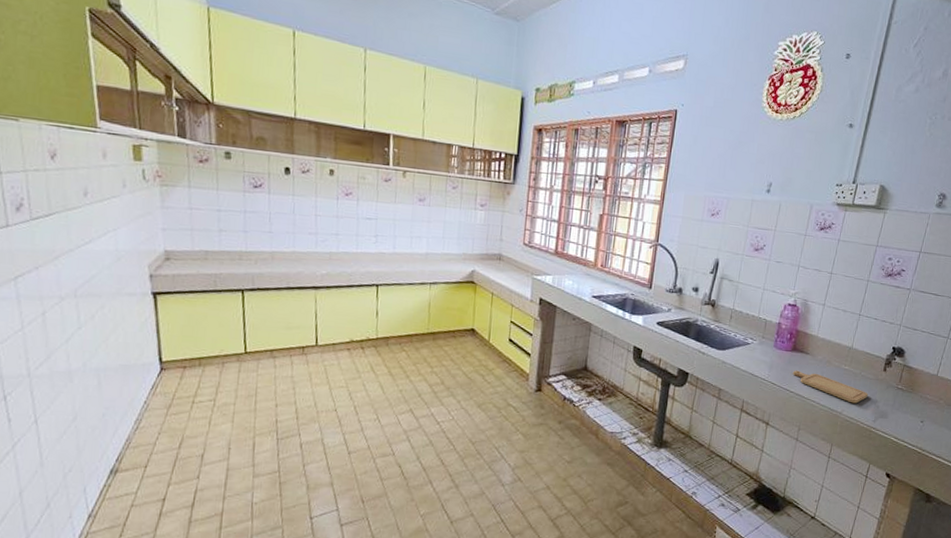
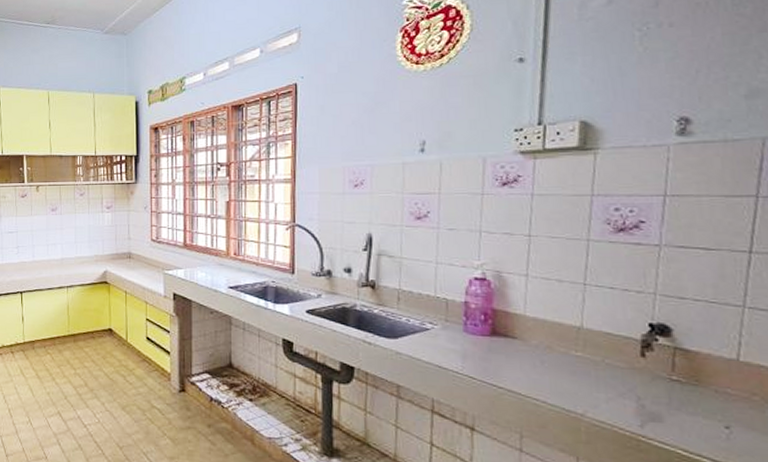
chopping board: present [792,370,868,404] -> none [497,359,623,402]

